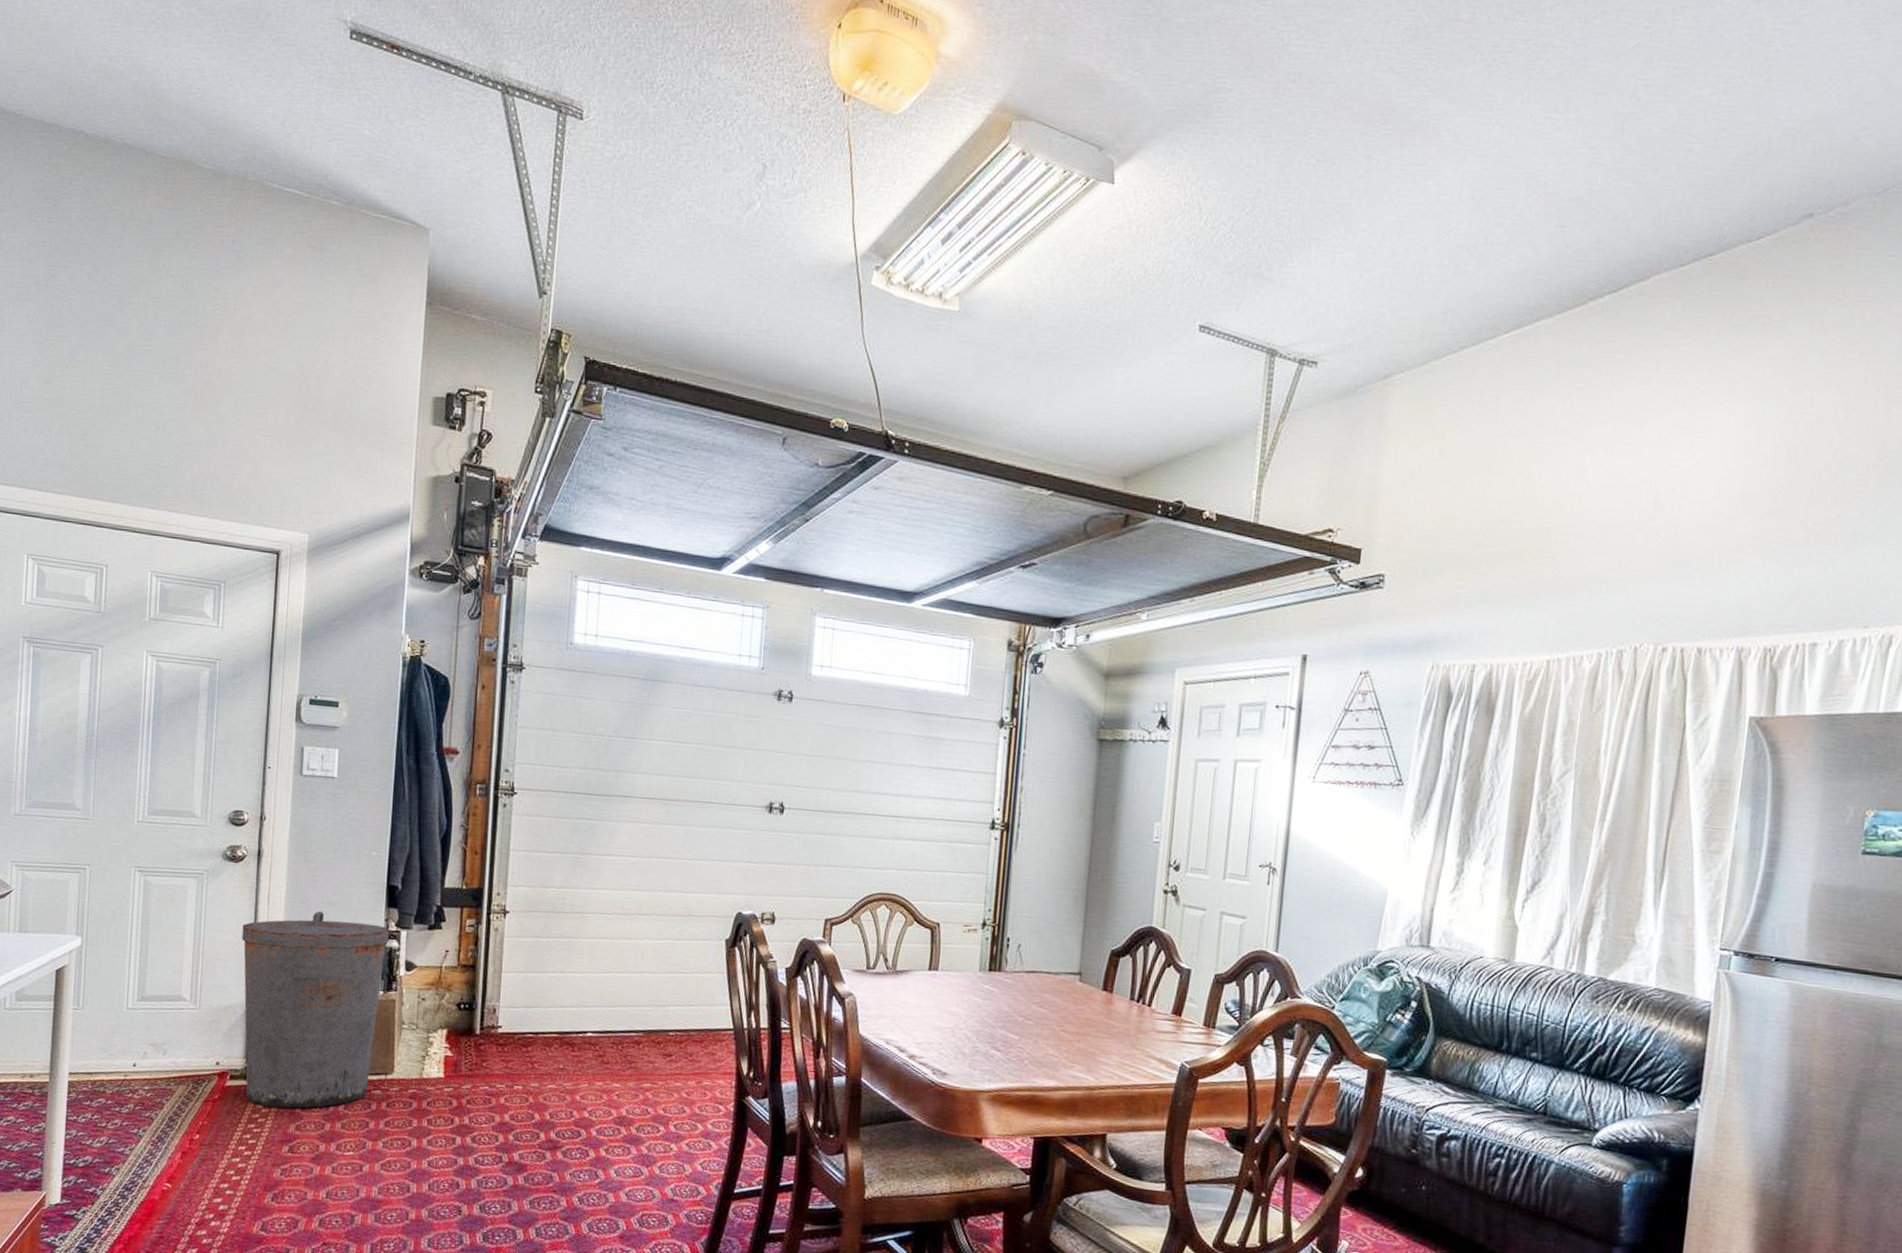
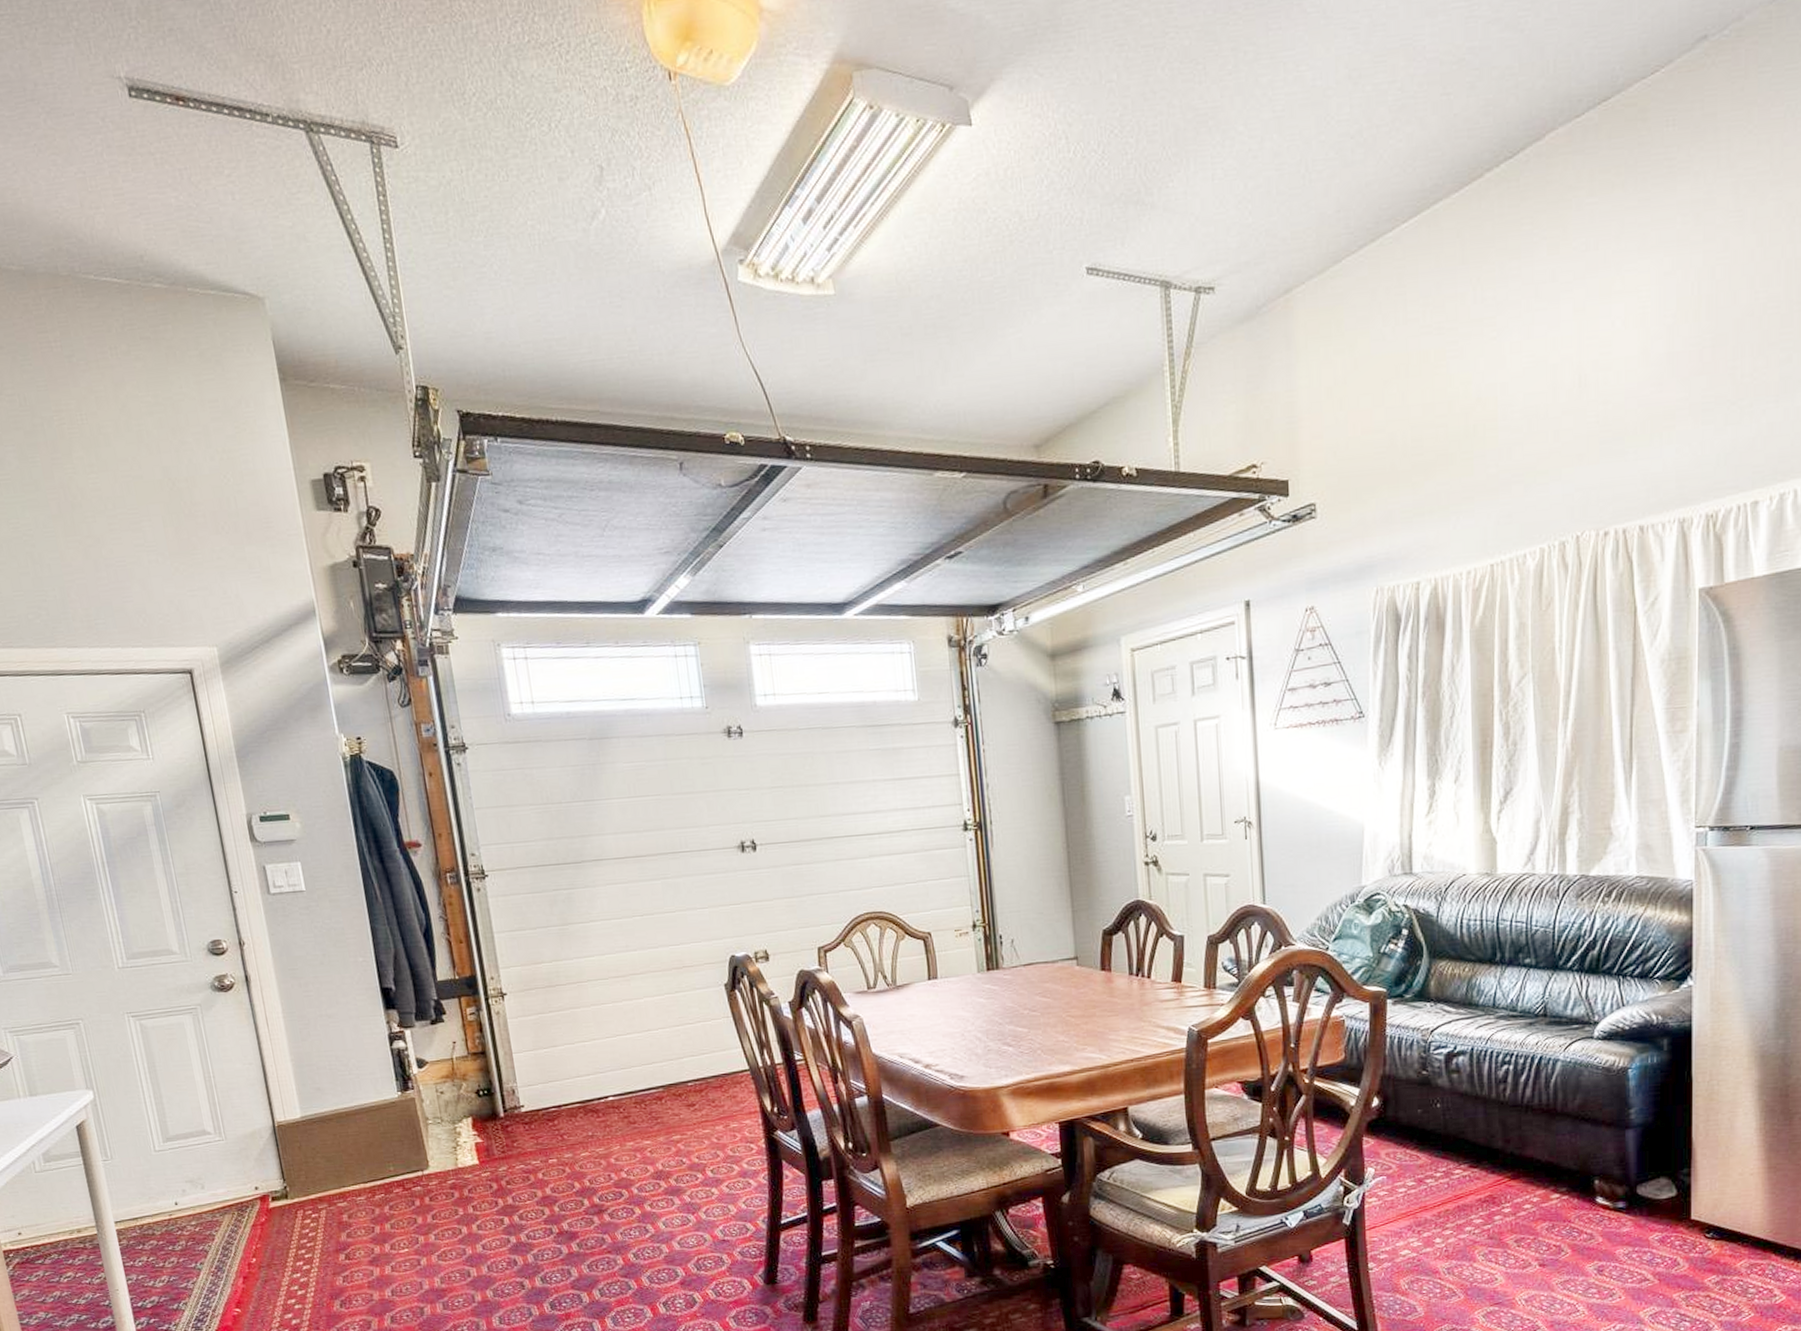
trash can: present [242,910,390,1109] -> none [247,1024,408,1221]

